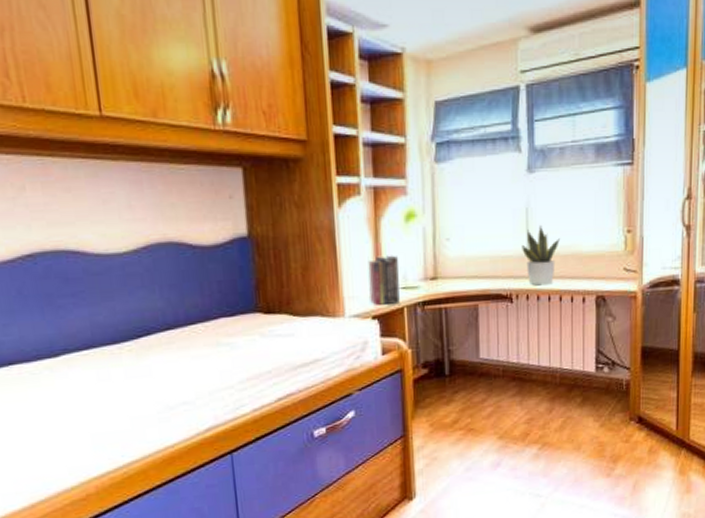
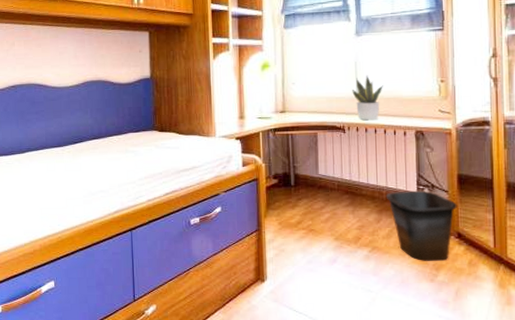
books: present [368,255,400,306] -> none [233,94,257,130]
waste bin: none [559,369,640,454] -> present [385,190,457,261]

